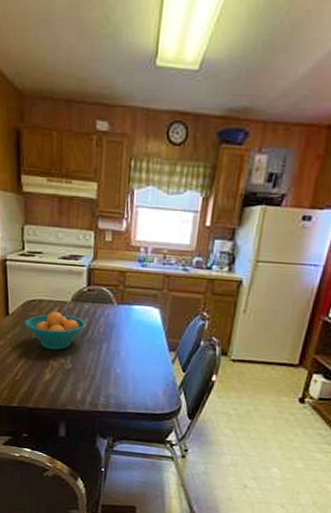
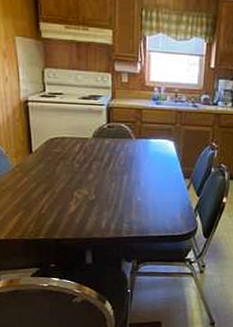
fruit bowl: present [25,311,87,350] -> none [48,147,108,183]

